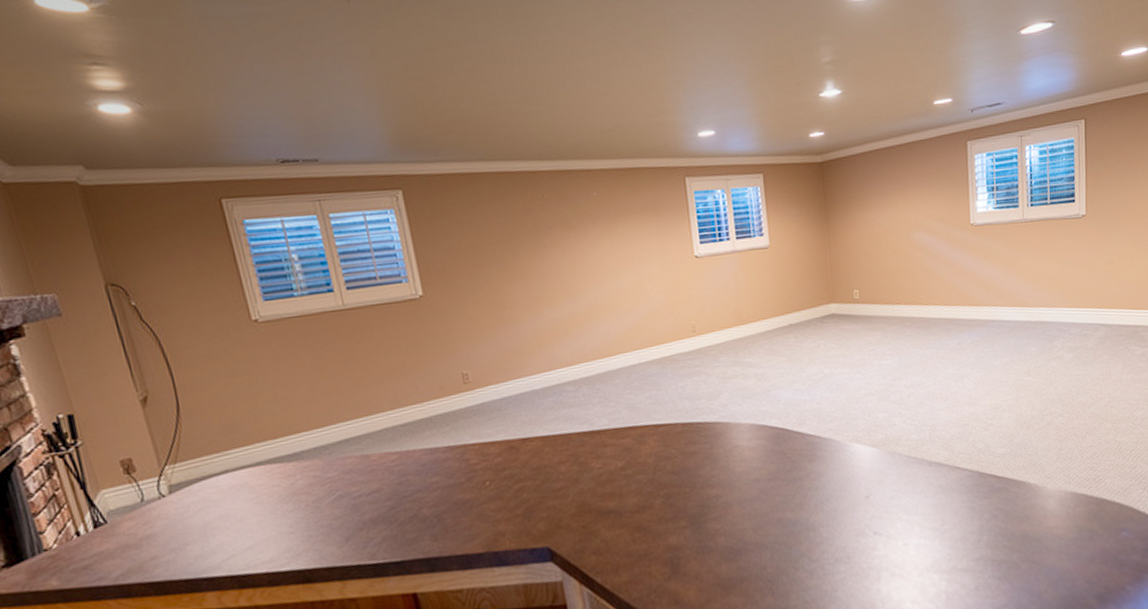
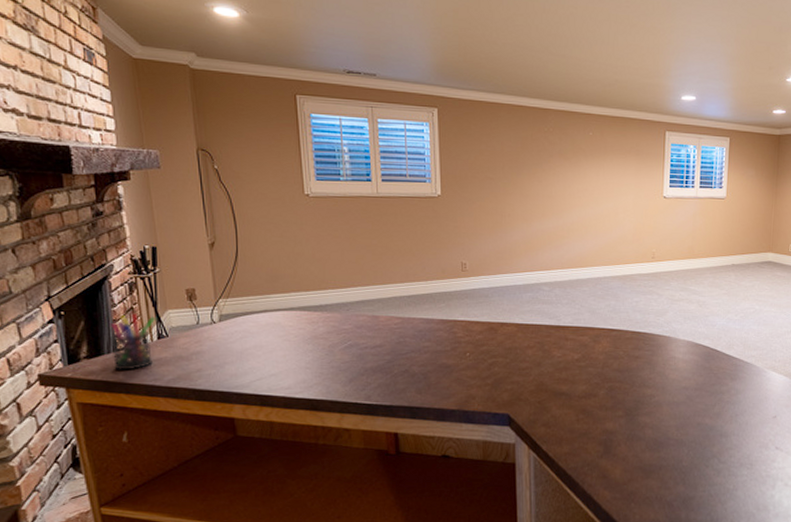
pen holder: none [30,501,92,576] -> present [110,313,156,371]

